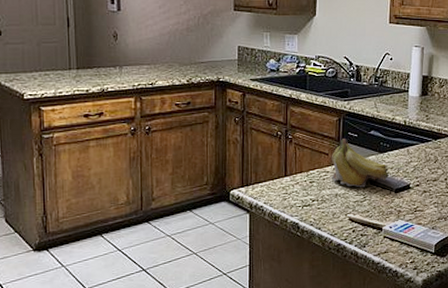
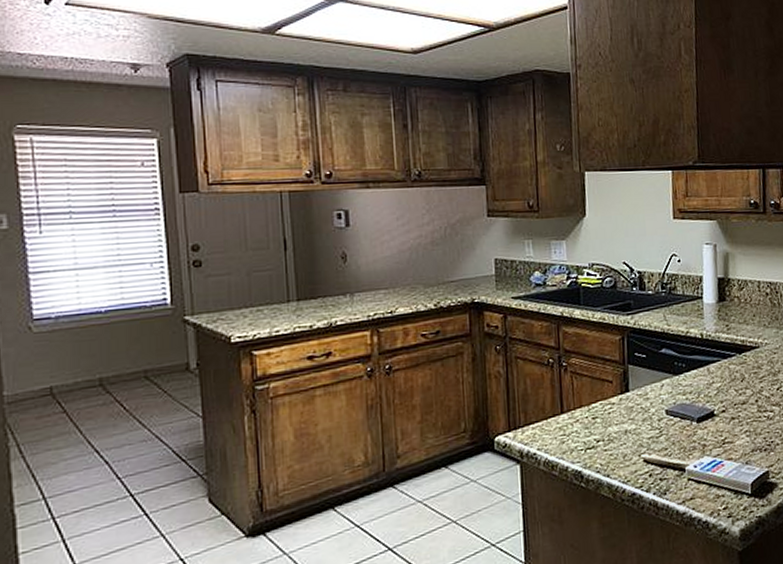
fruit: present [331,139,390,188] -> none [616,361,689,420]

